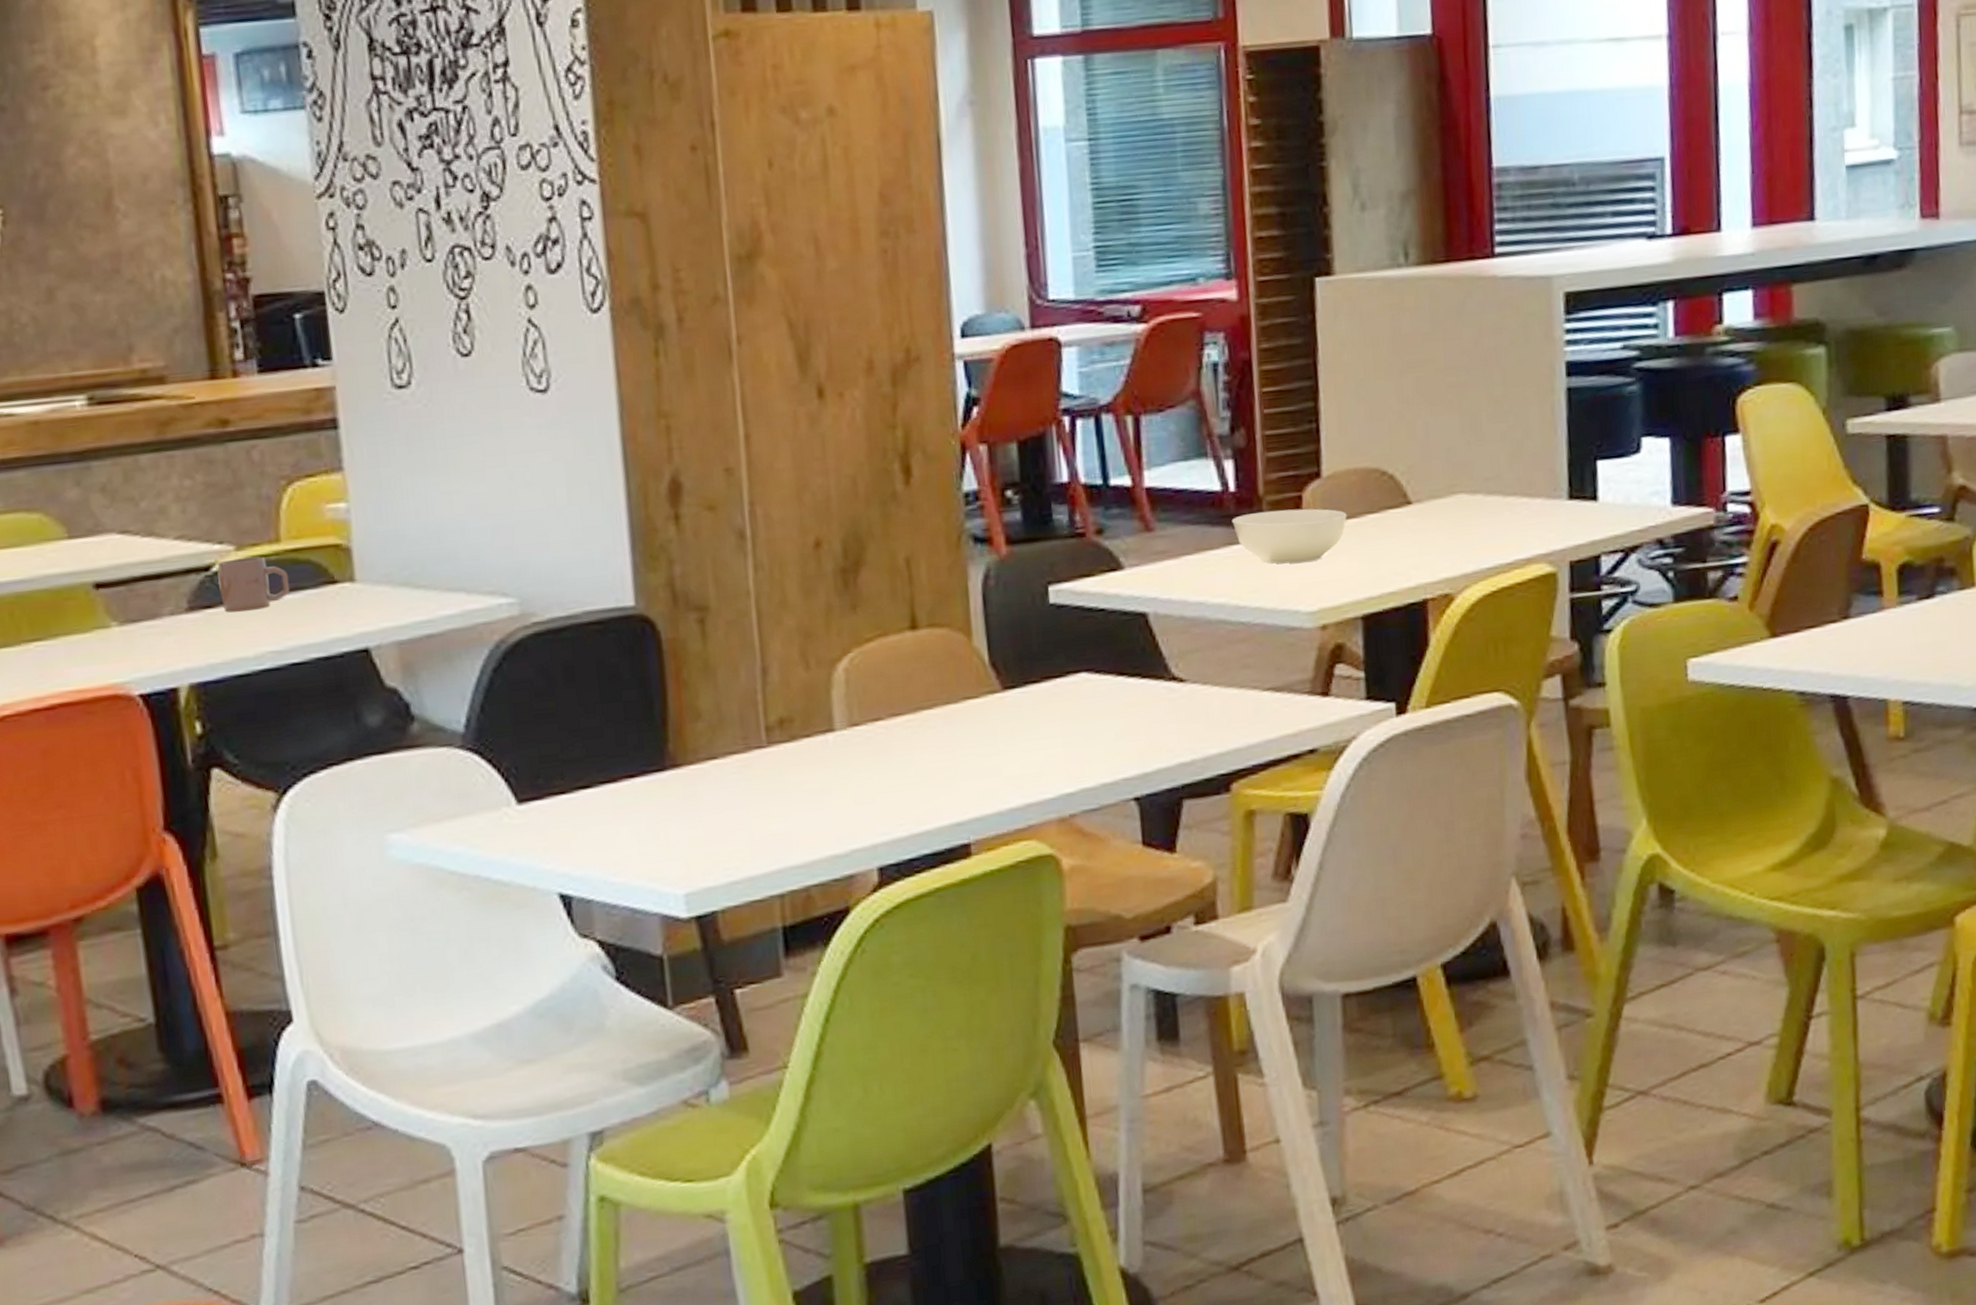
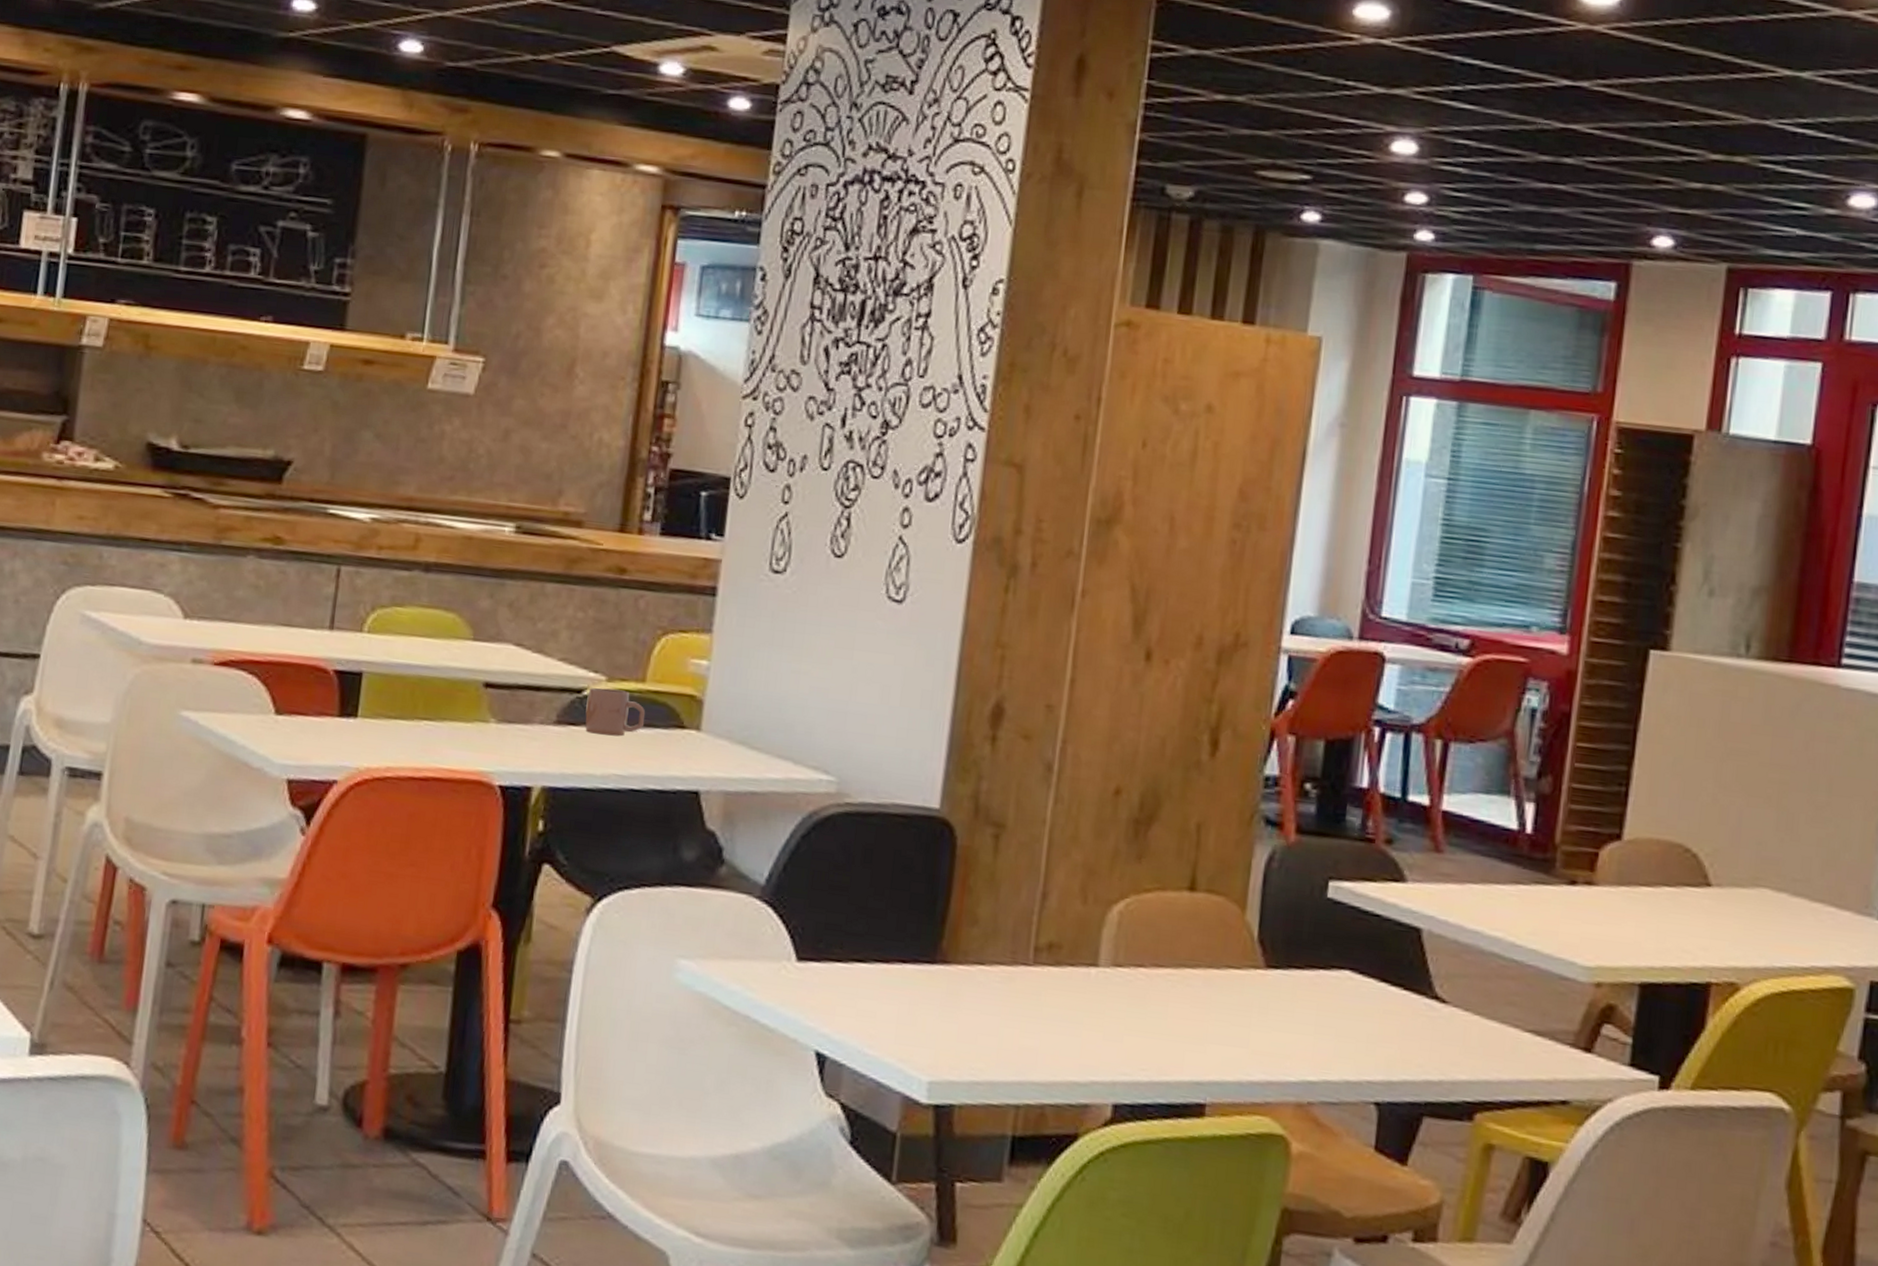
bowl: present [1232,508,1347,564] -> none [1523,858,1642,919]

